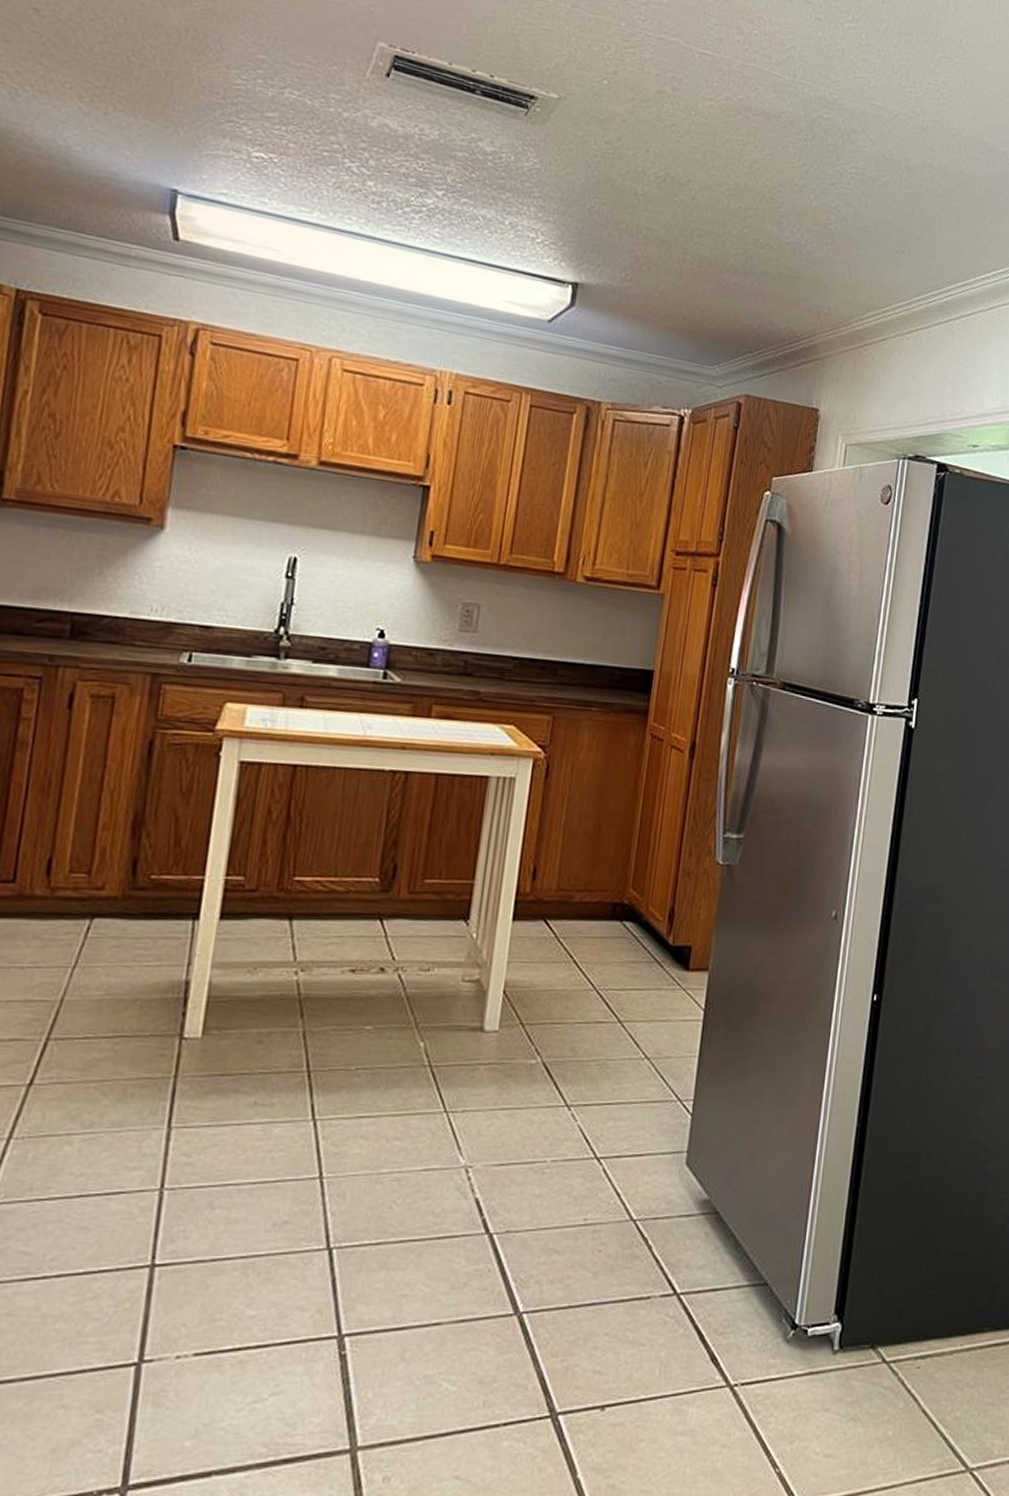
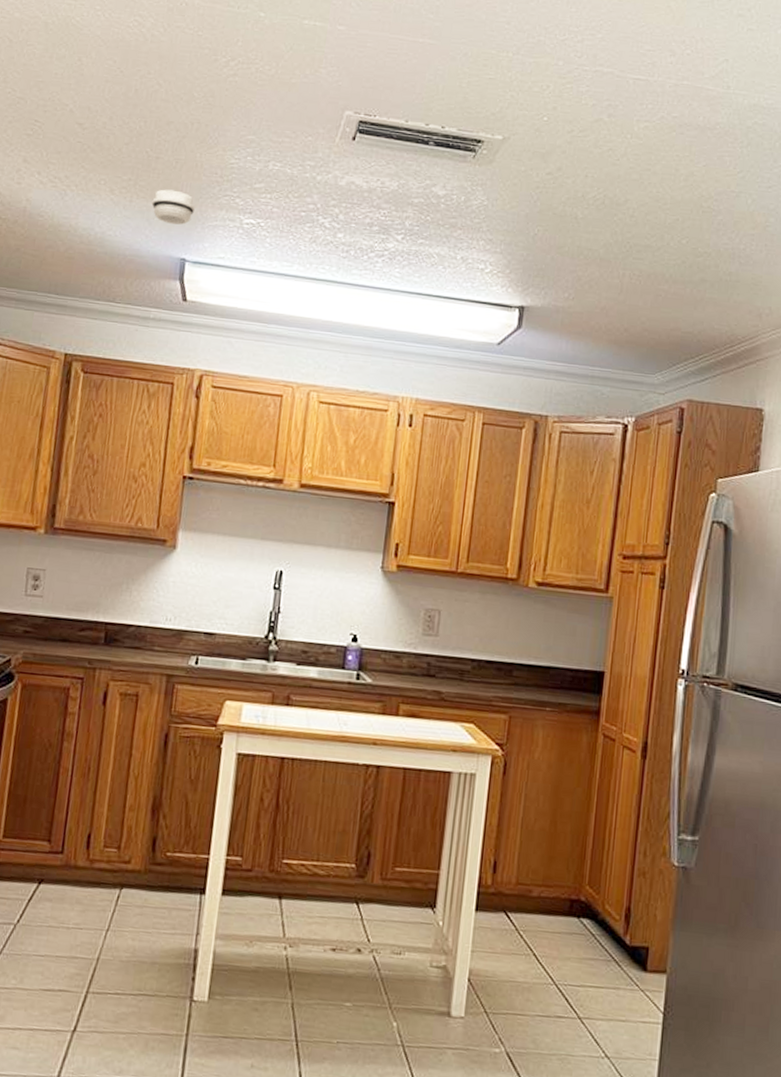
smoke detector: none [133,104,191,150] -> present [151,189,196,225]

